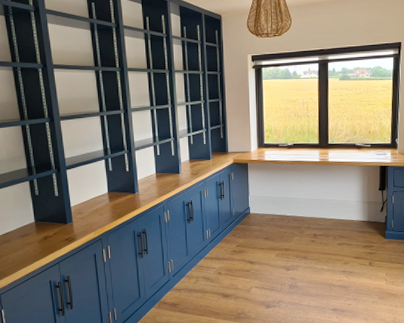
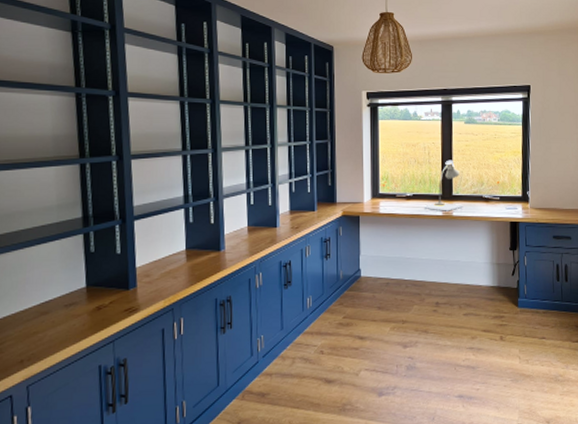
desk lamp: none [303,113,337,158] -> present [424,160,463,211]

